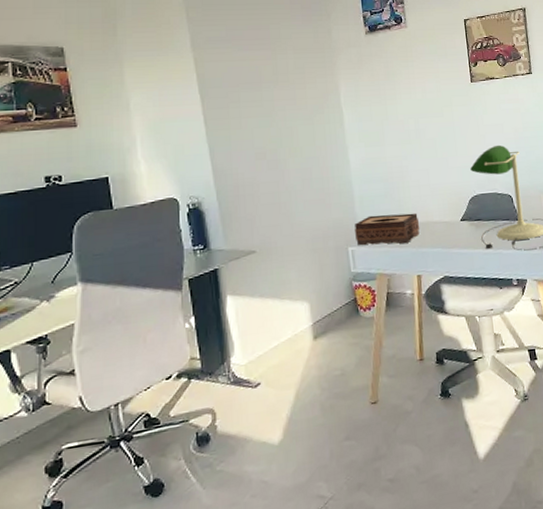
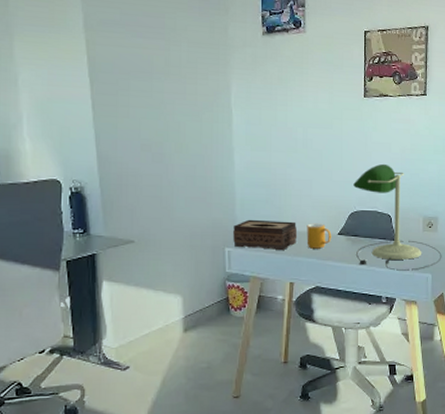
mug: none [428,211,455,238] -> present [306,223,332,249]

